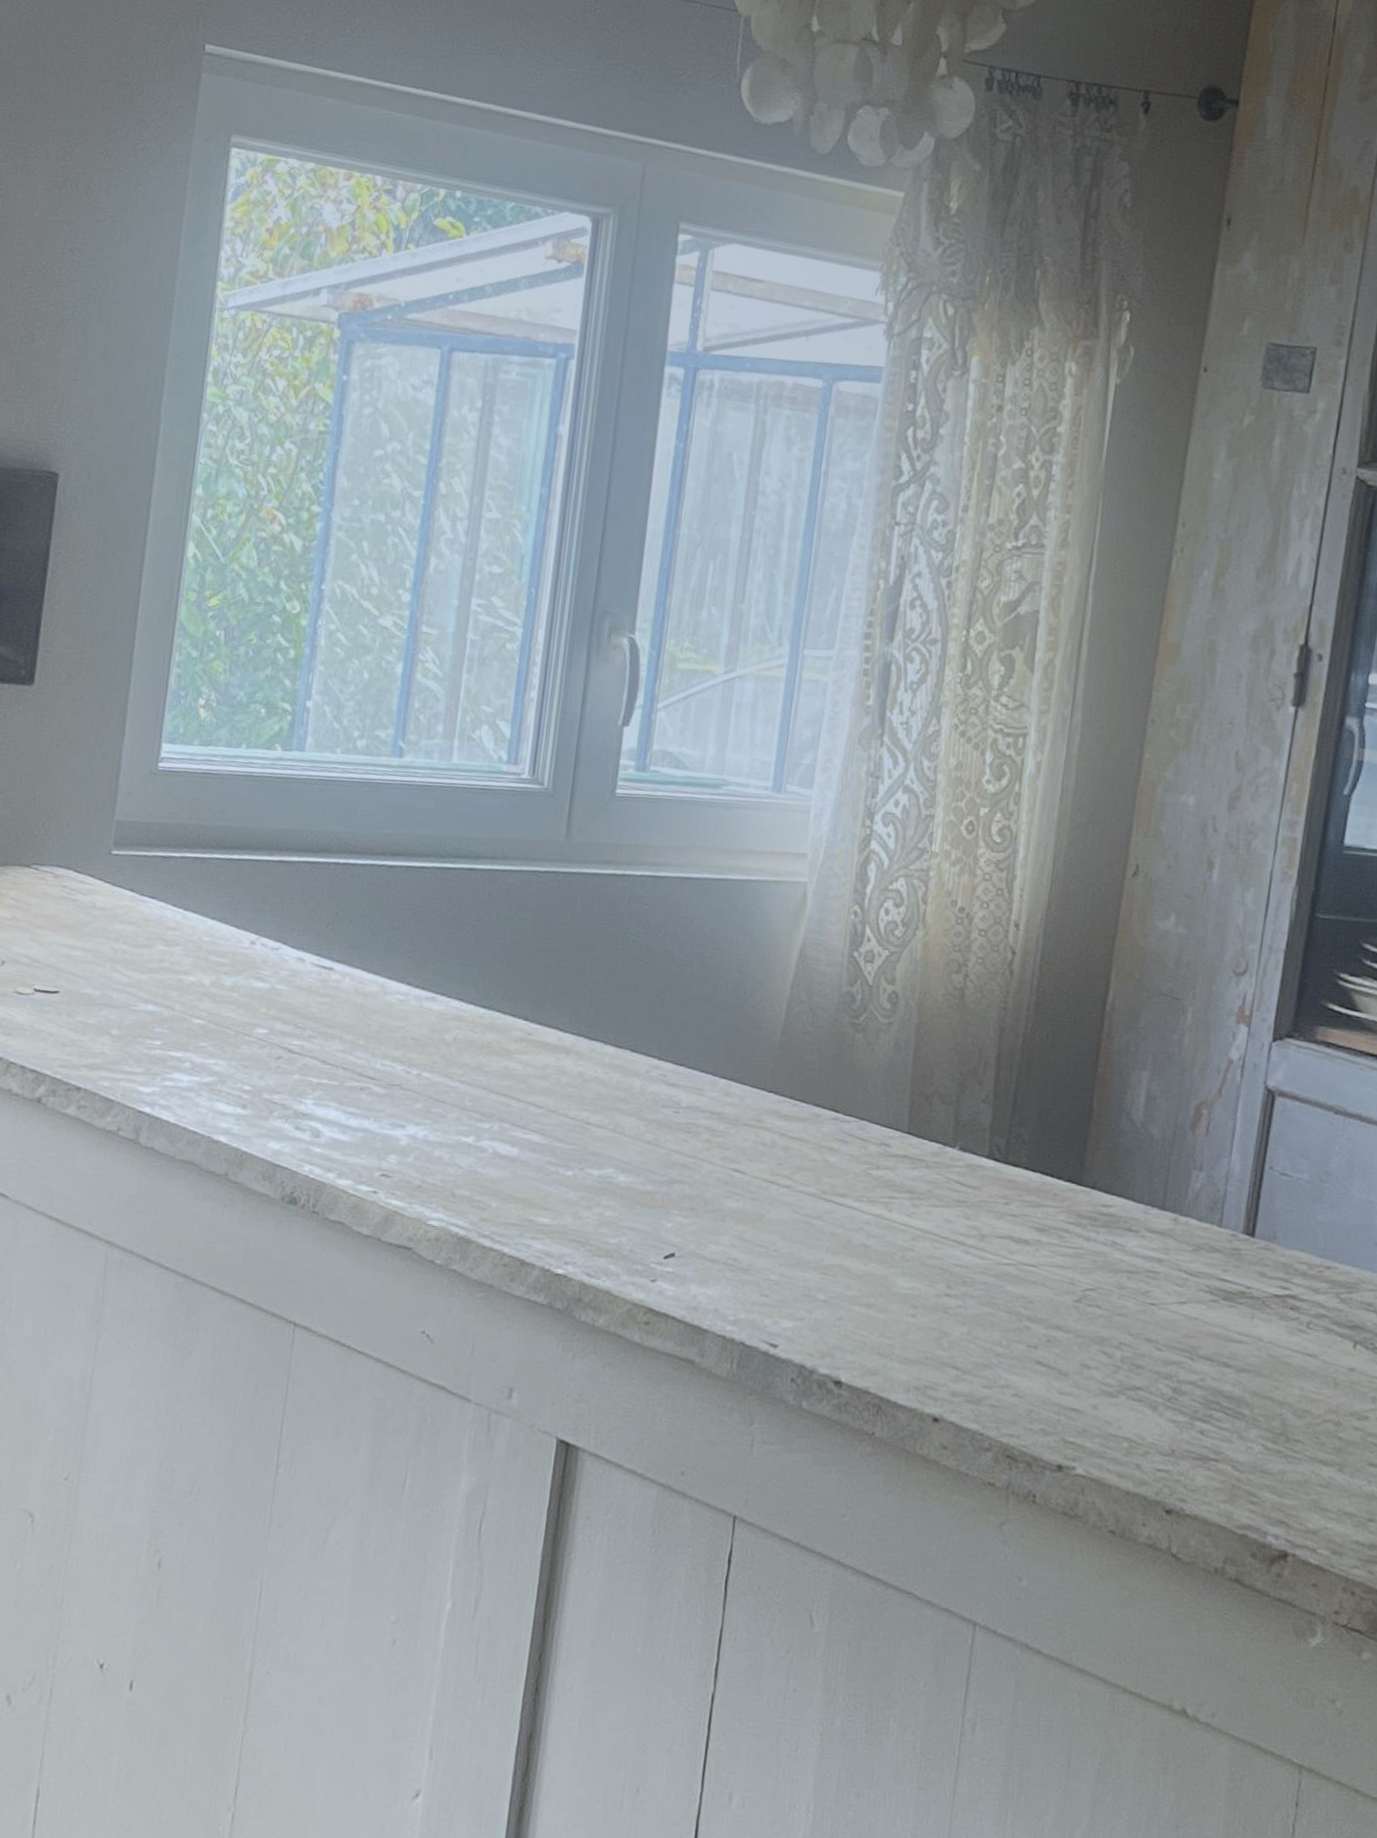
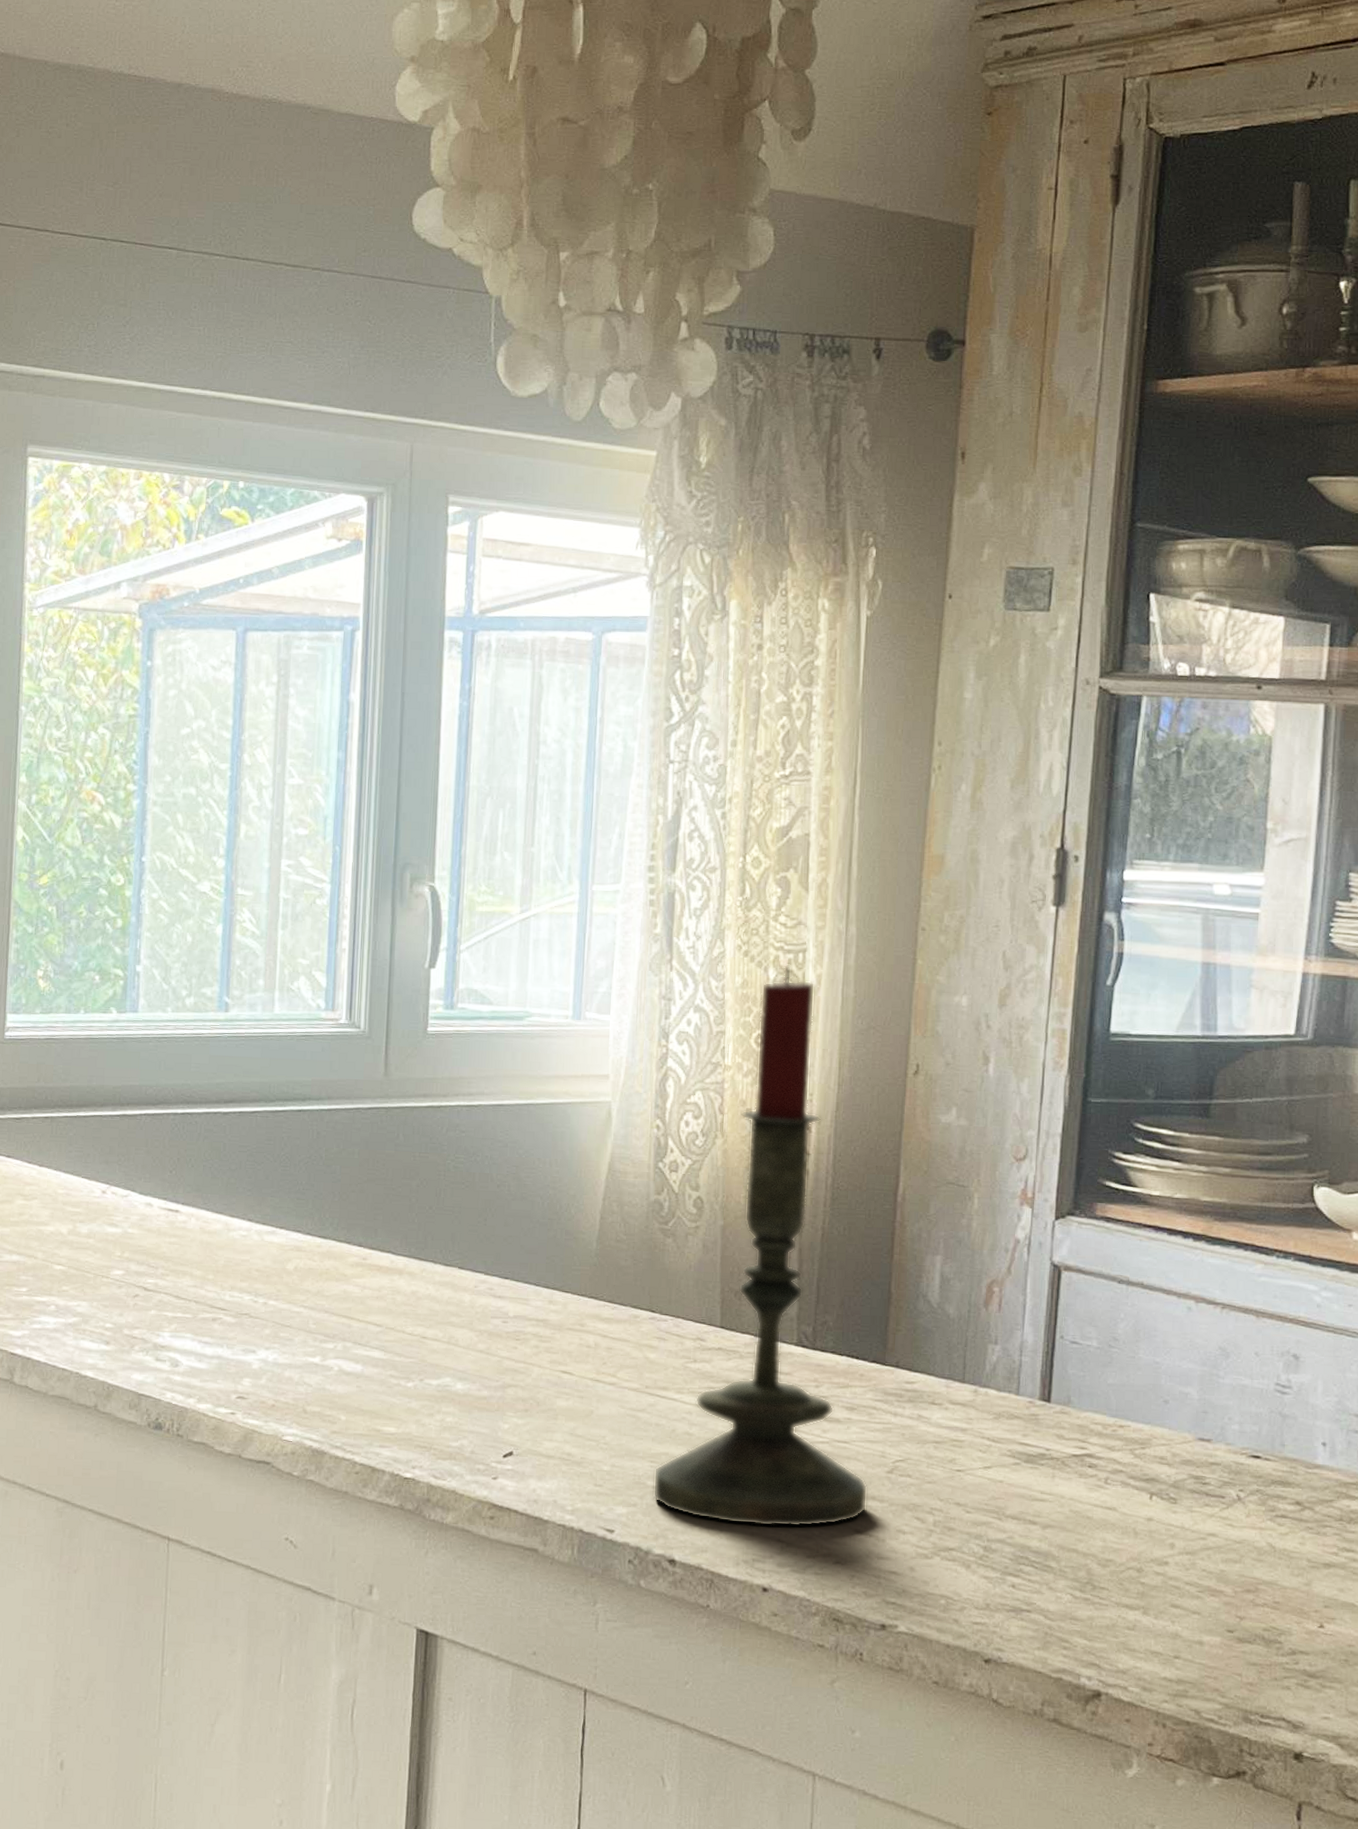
candle: none [822,749,1054,1355] -> present [653,965,868,1528]

